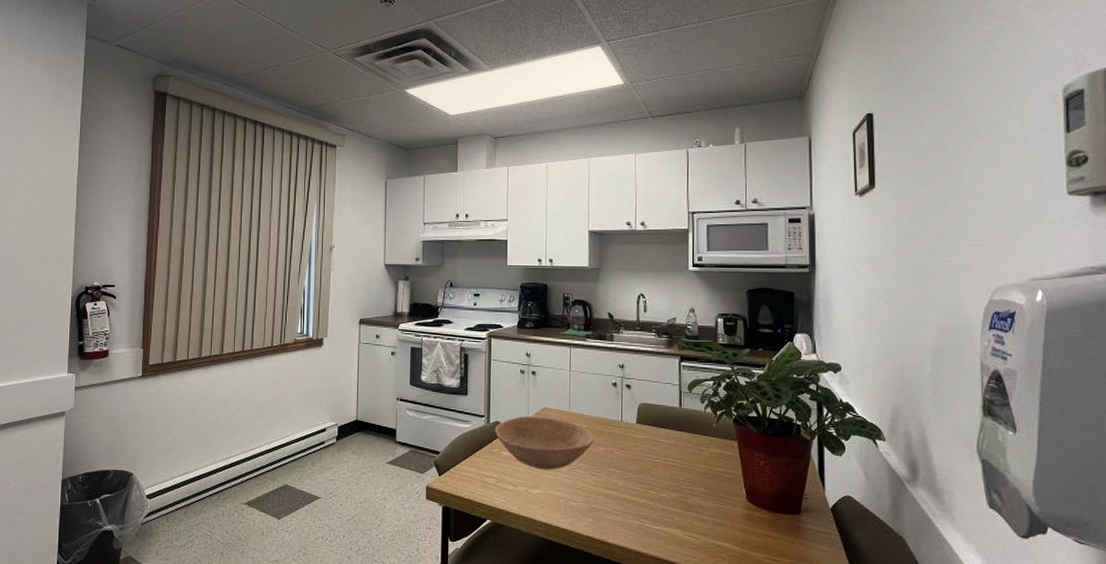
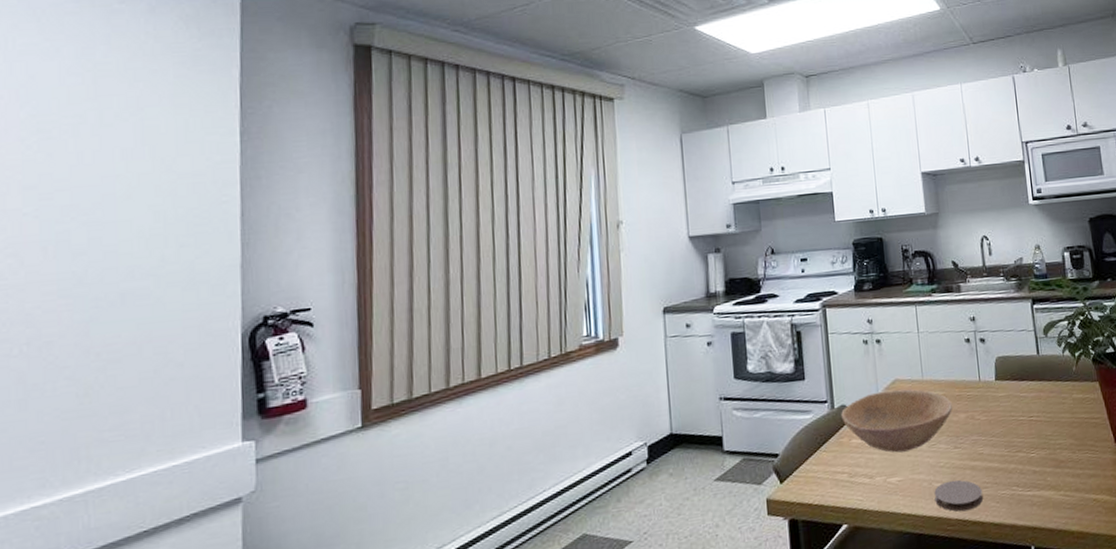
coaster: none [569,502,612,531] -> present [934,479,983,512]

